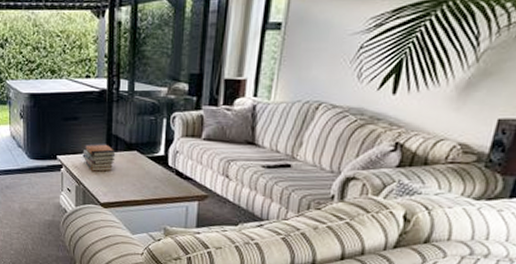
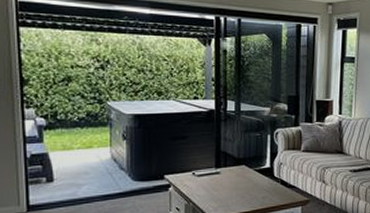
book stack: present [84,143,116,172] -> none [193,160,225,188]

